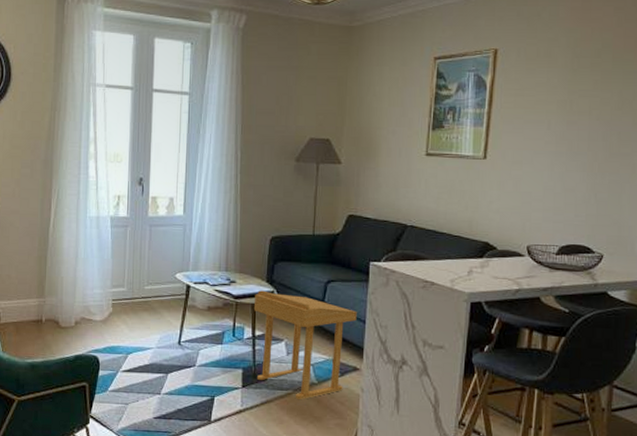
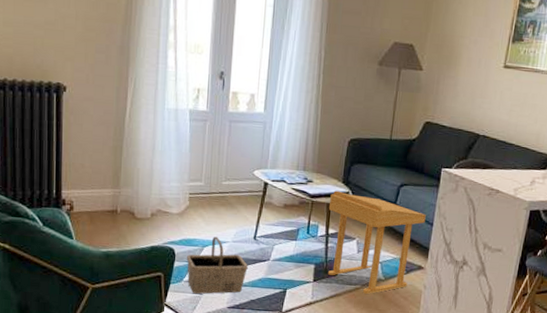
basket: none [110,343,173,404] -> present [186,237,248,294]

